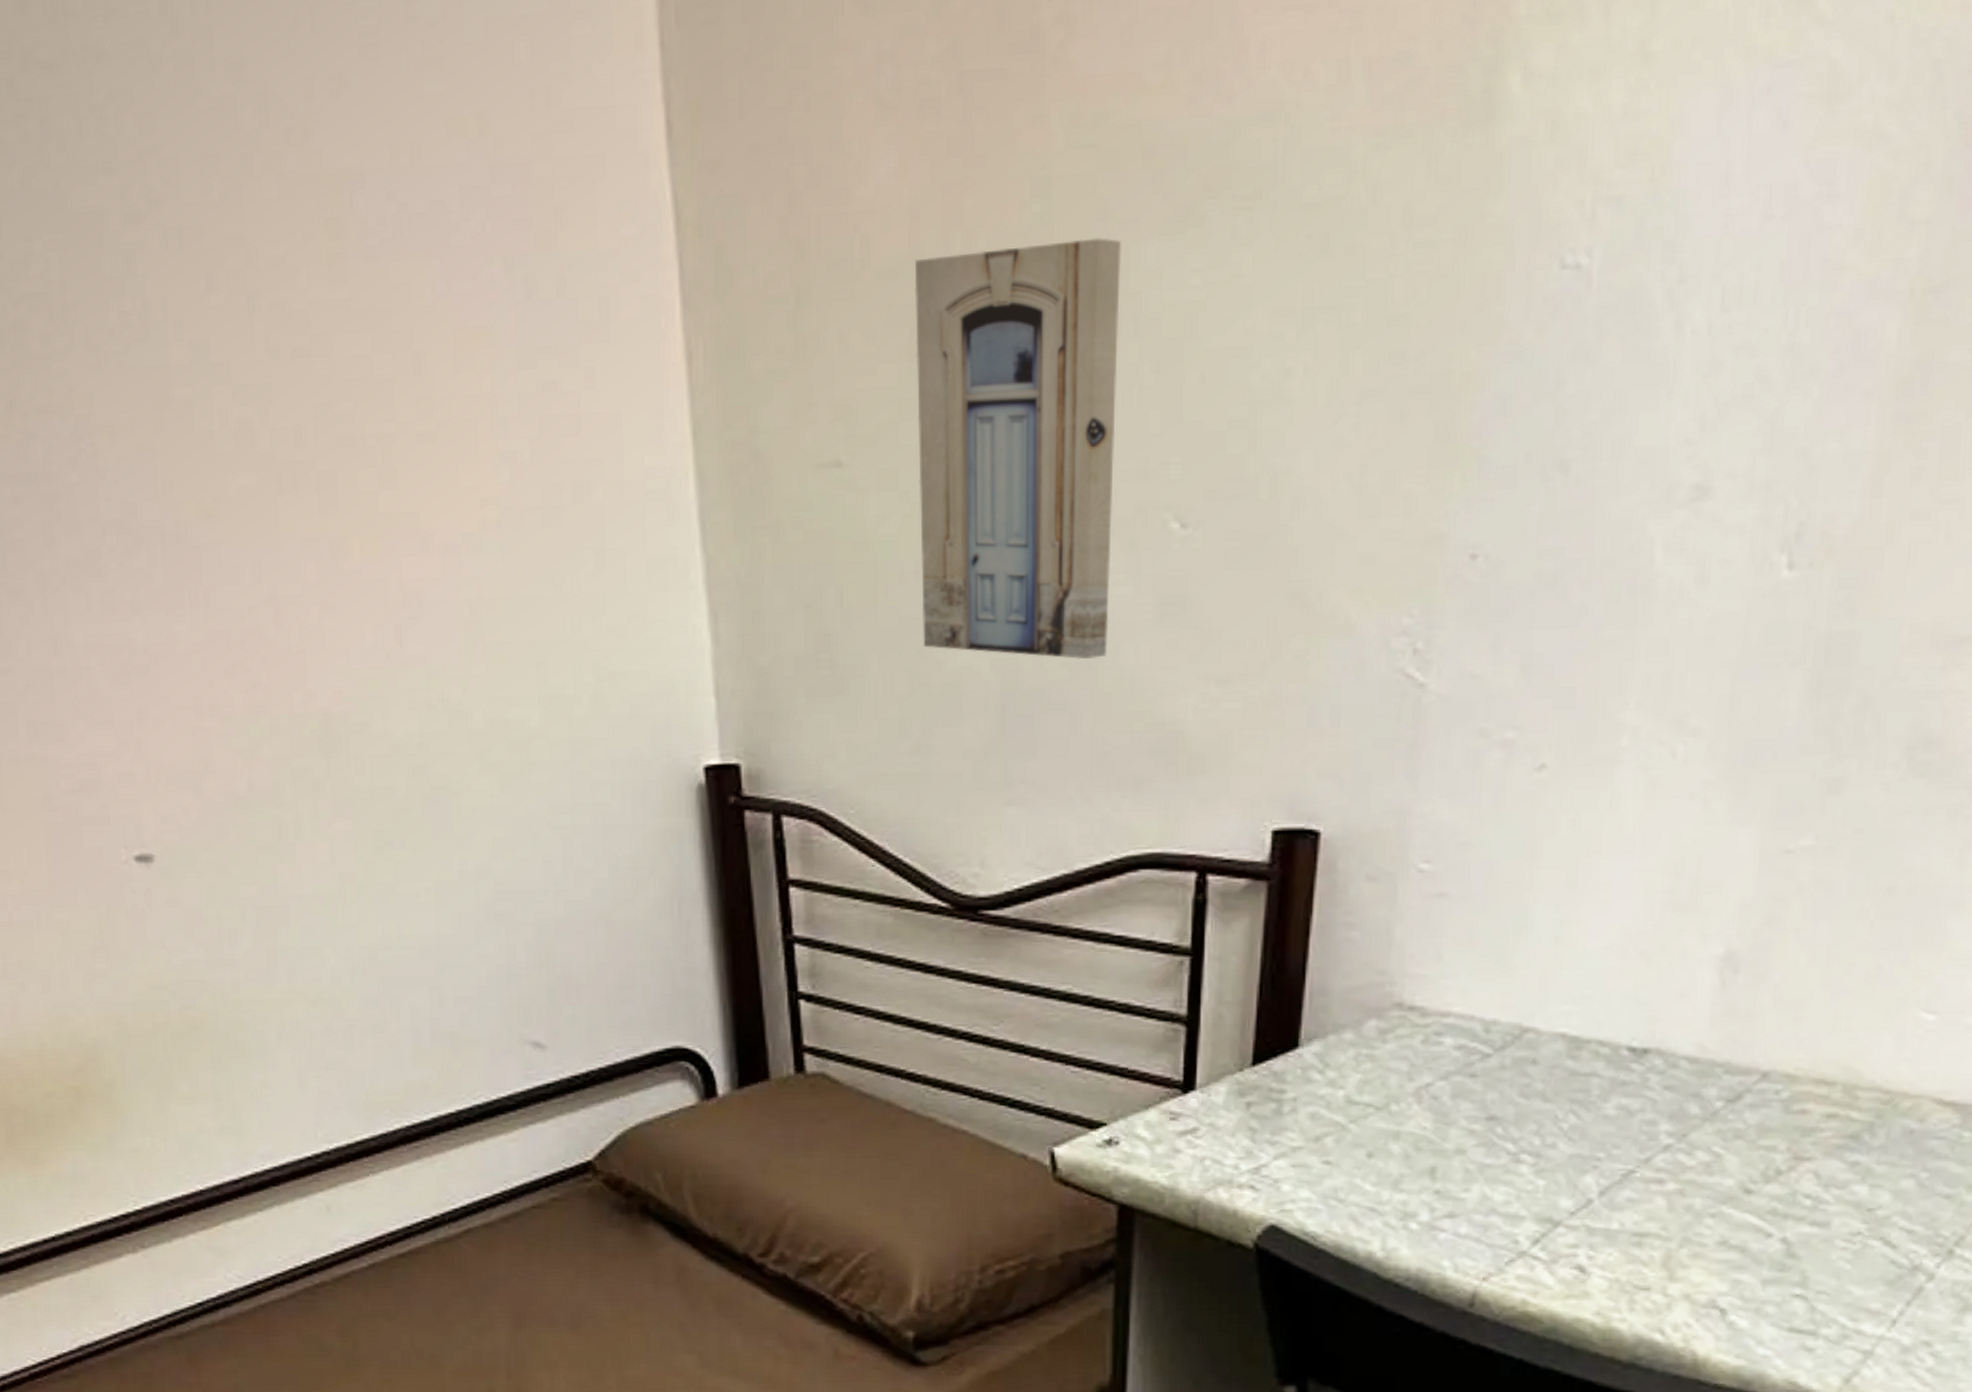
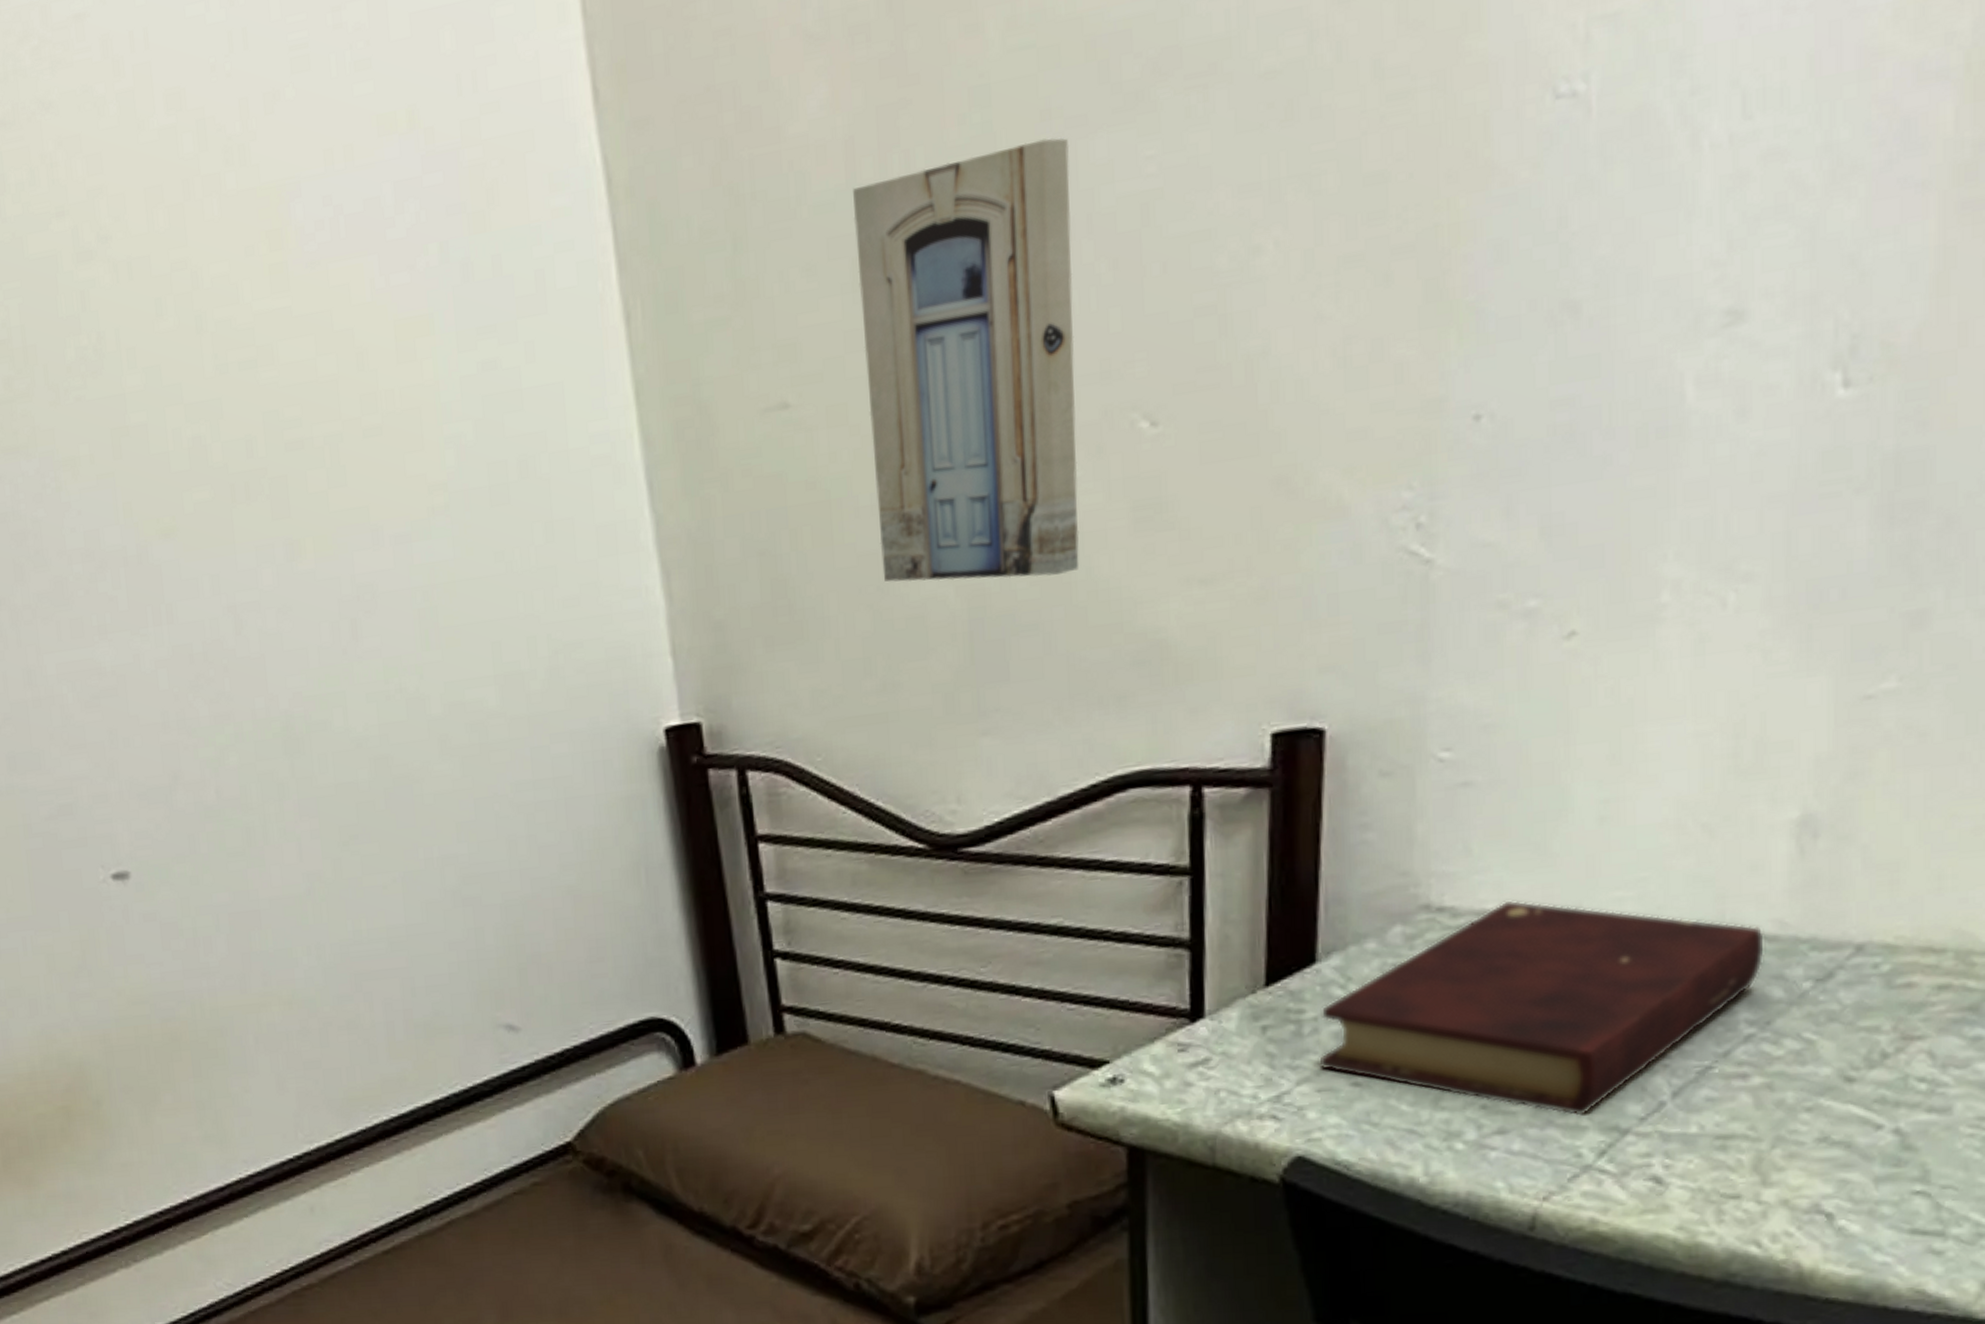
book: none [1294,1005,1688,1206] -> present [1318,900,1766,1116]

